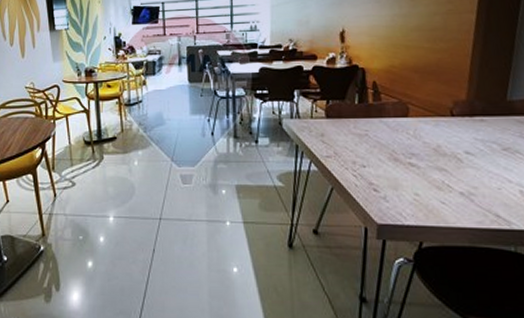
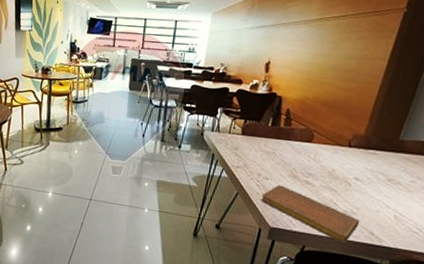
notebook: none [361,172,481,233] -> present [261,185,360,244]

